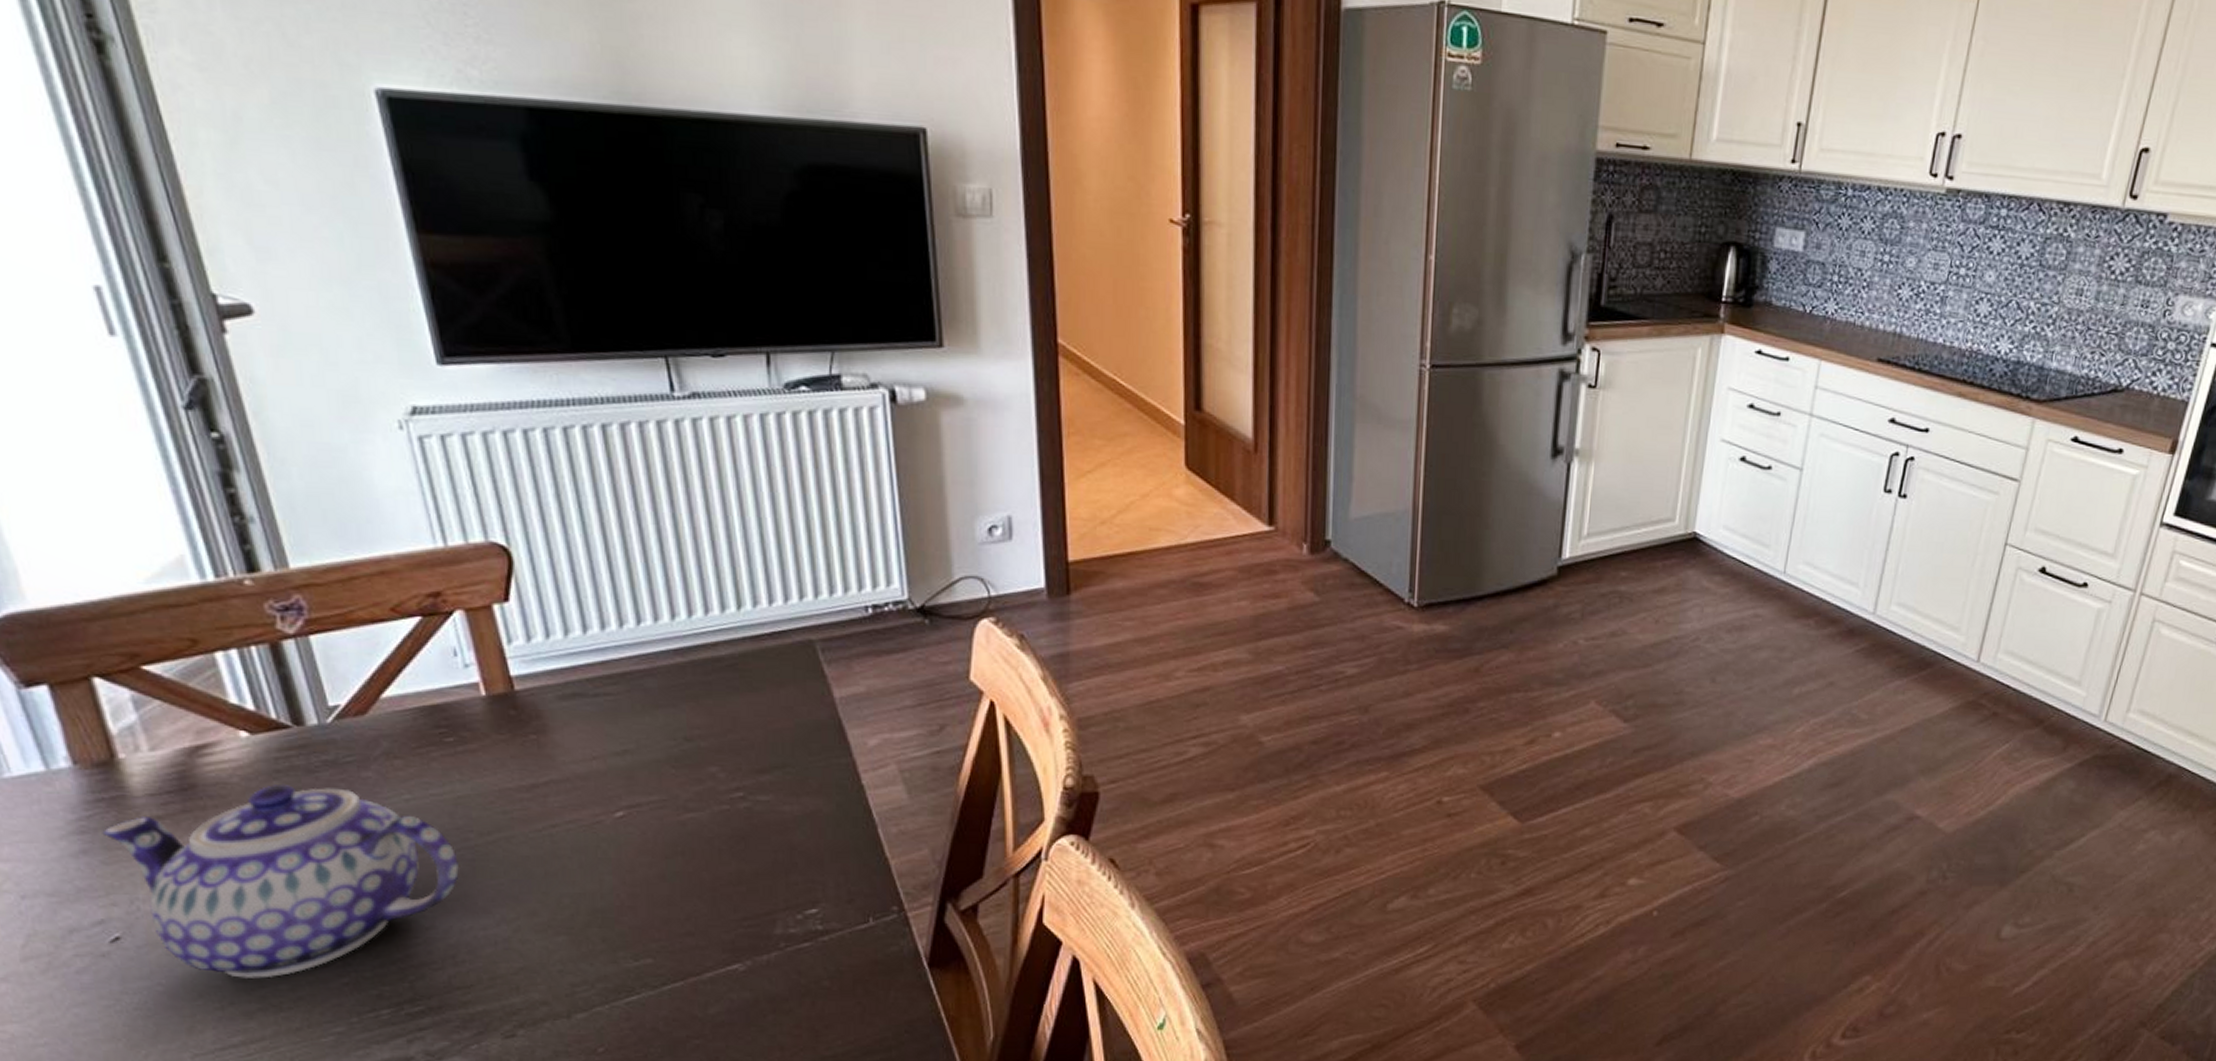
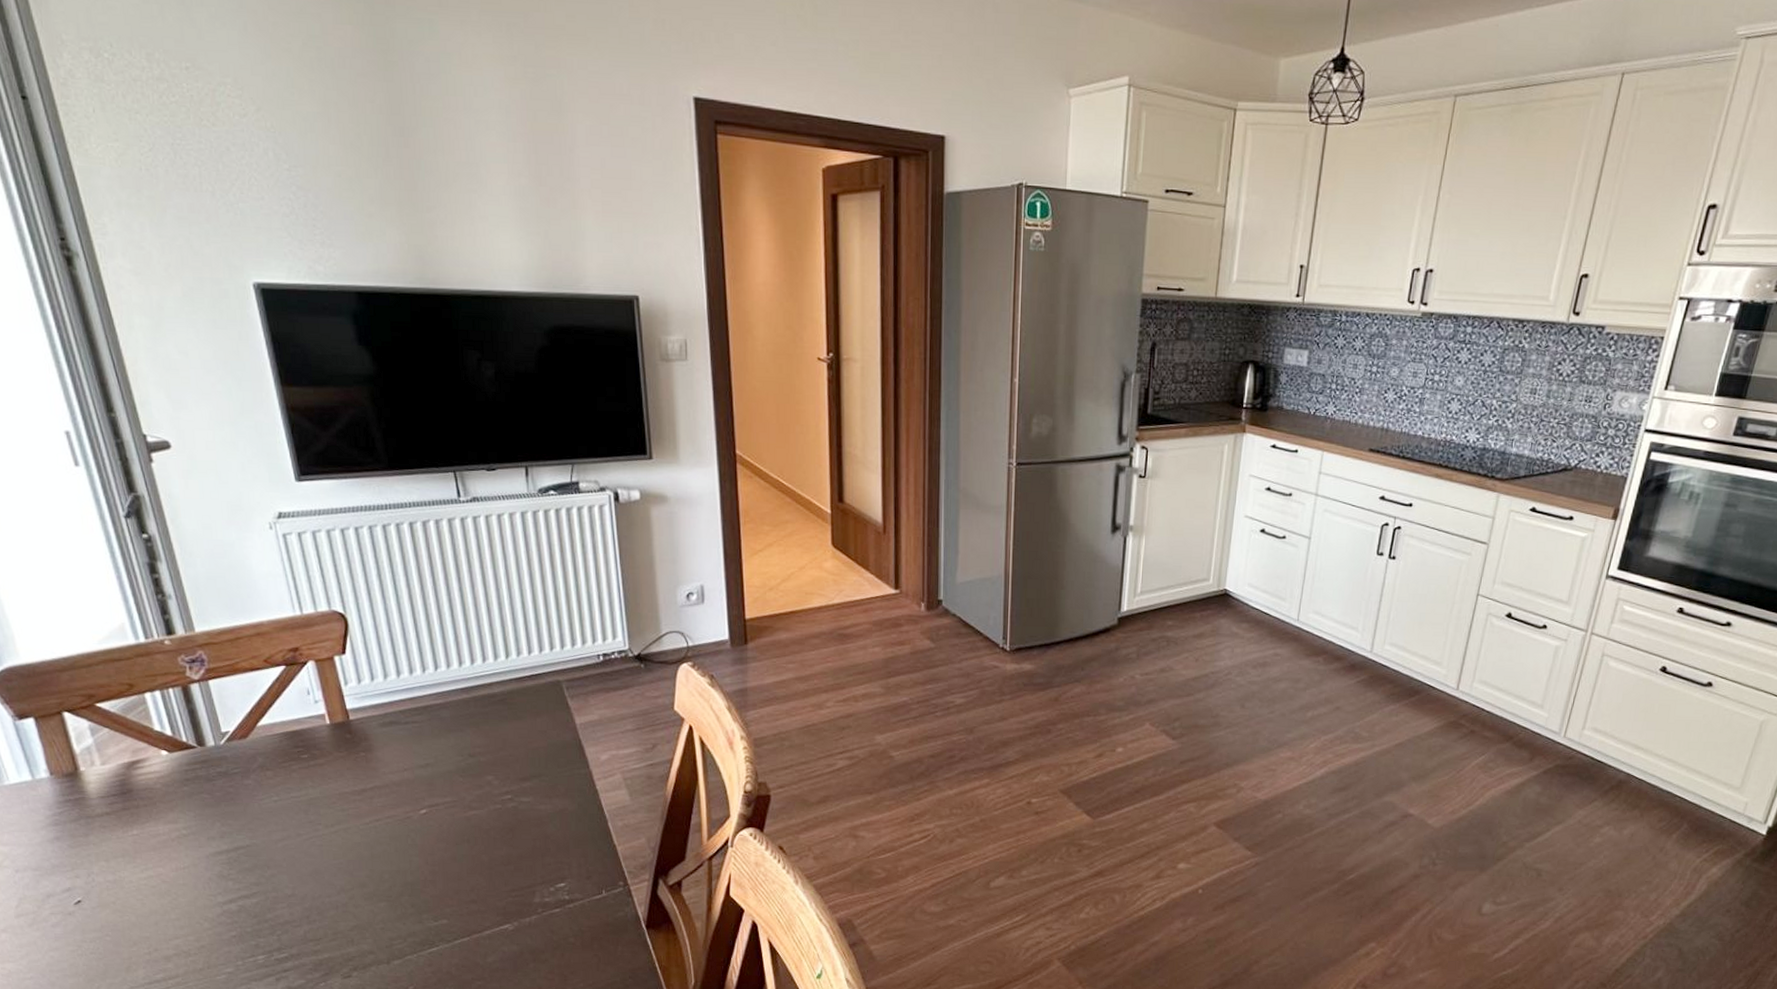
teapot: present [102,783,459,979] -> none [69,789,311,932]

